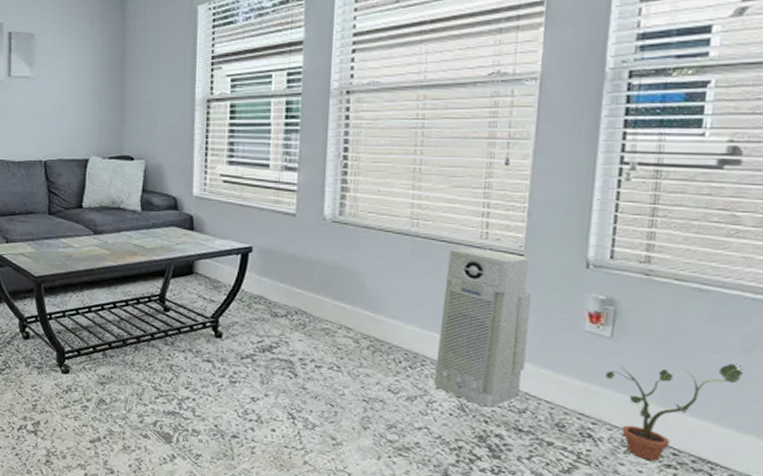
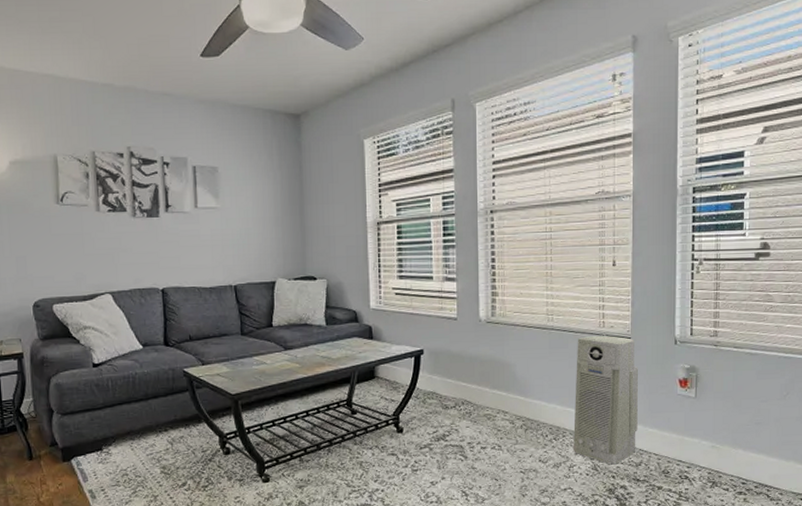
potted plant: present [605,363,744,462] -> none [694,408,783,491]

